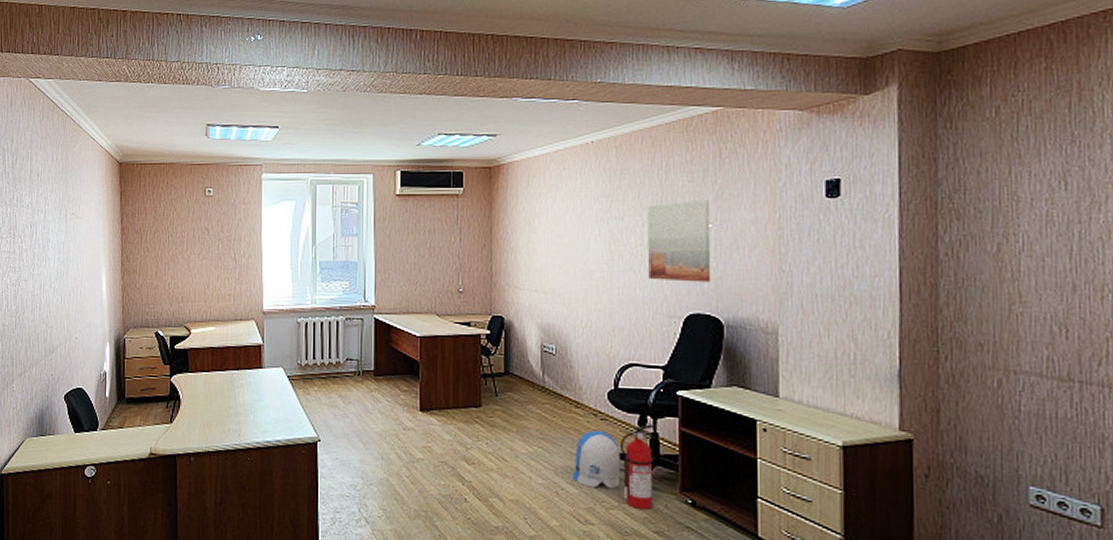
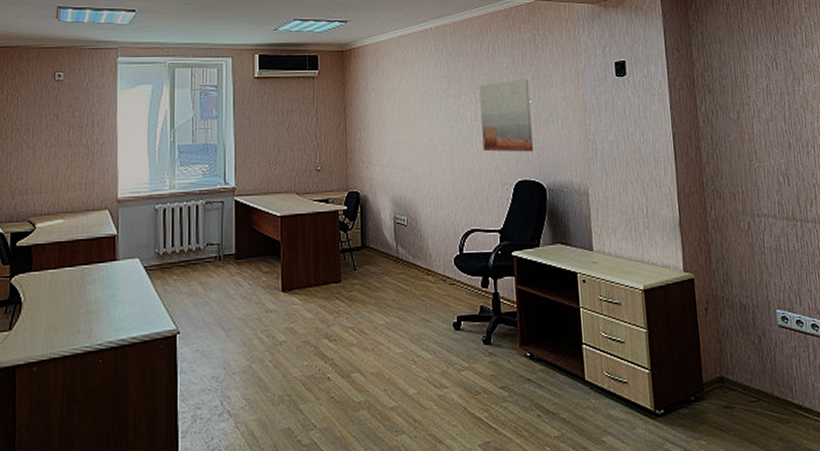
sun visor: present [573,431,621,489] -> none [427,296,470,352]
fire extinguisher: present [619,424,656,509] -> none [466,285,498,367]

